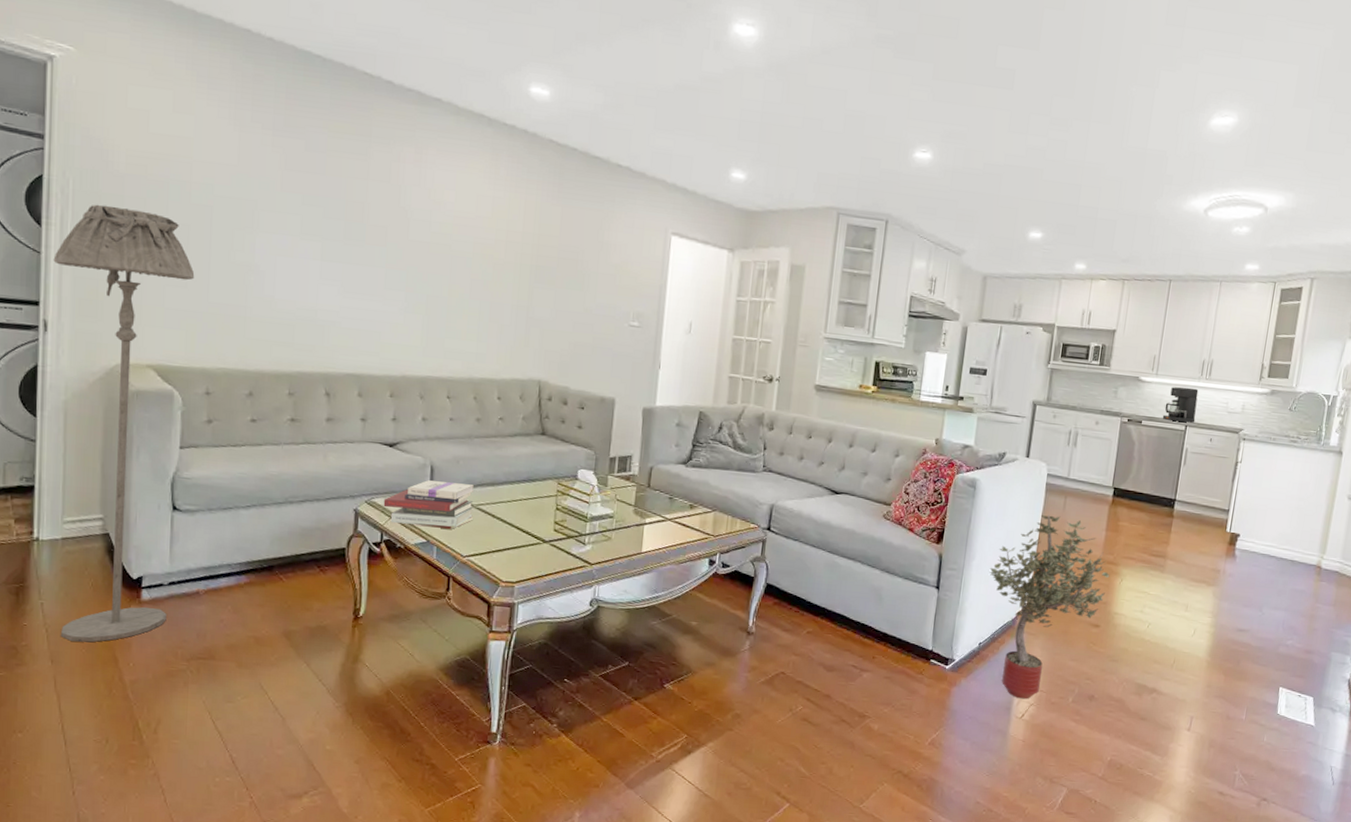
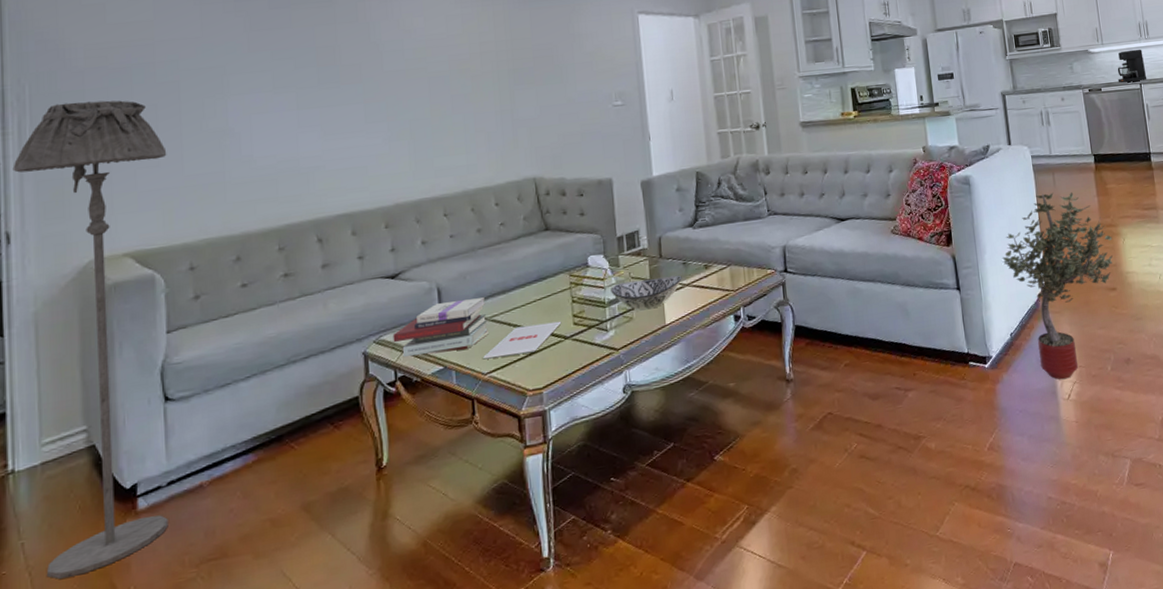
magazine: none [463,520,543,548] -> present [482,321,562,360]
decorative bowl: none [595,502,666,534] -> present [611,275,682,311]

